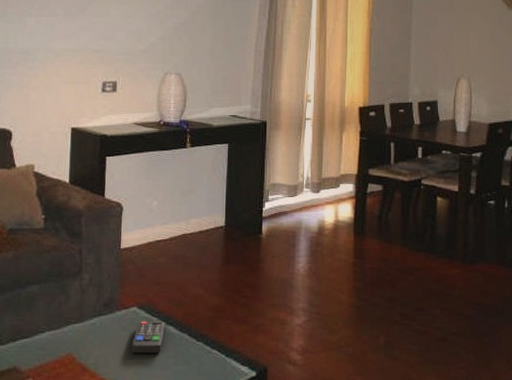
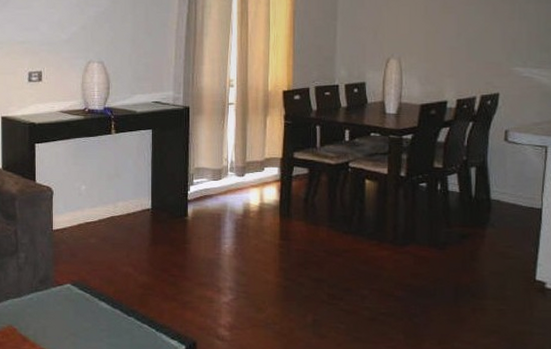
remote control: present [131,321,165,354] -> none [67,297,97,327]

